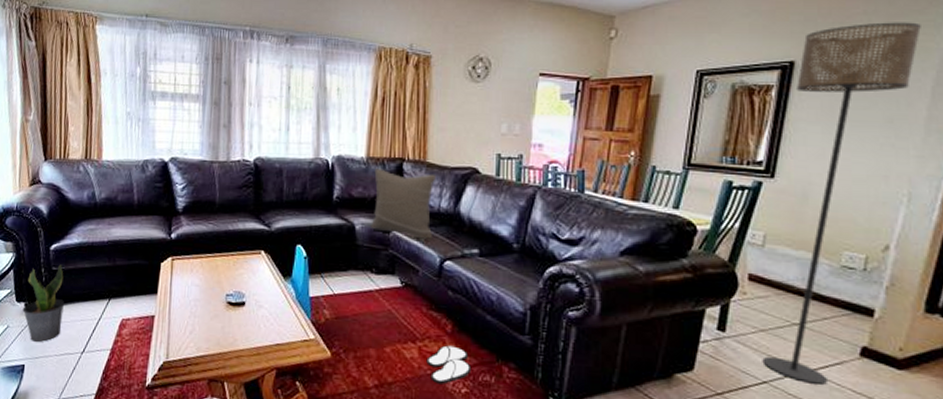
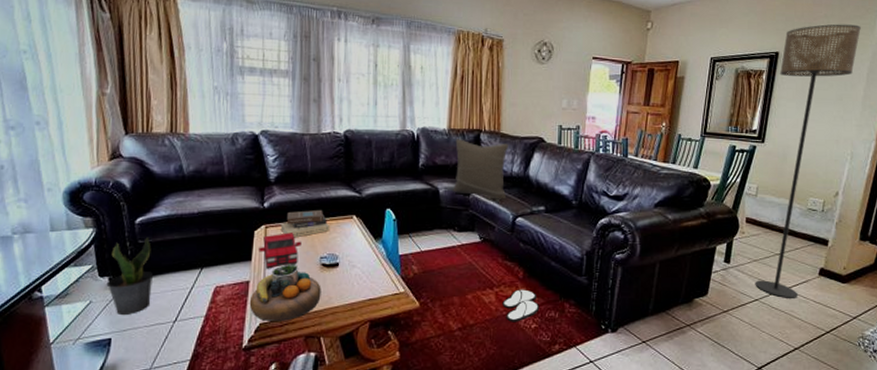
decorative bowl: none [154,299,227,361] -> present [249,264,321,321]
toy car: none [165,266,208,304] -> present [259,233,302,269]
books: none [186,243,237,273] -> present [280,210,329,238]

